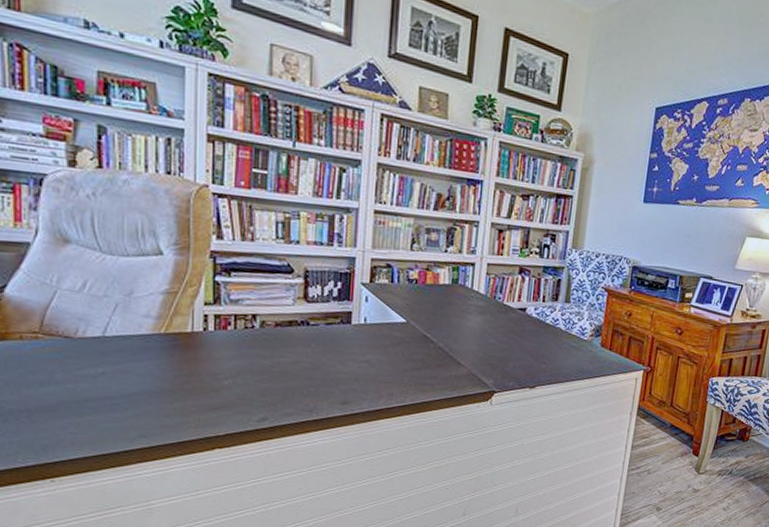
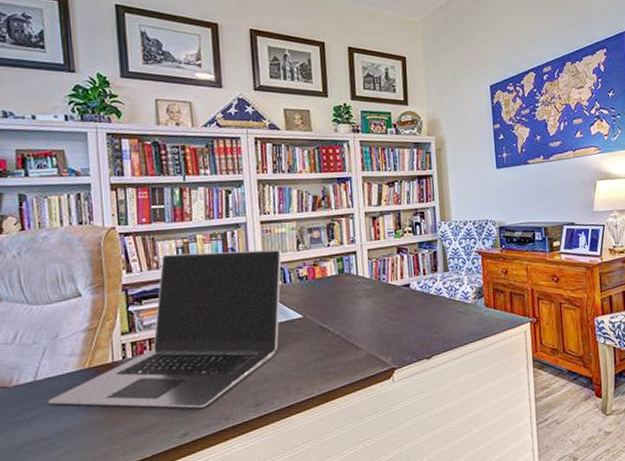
laptop: none [116,226,394,396] -> present [47,249,282,409]

